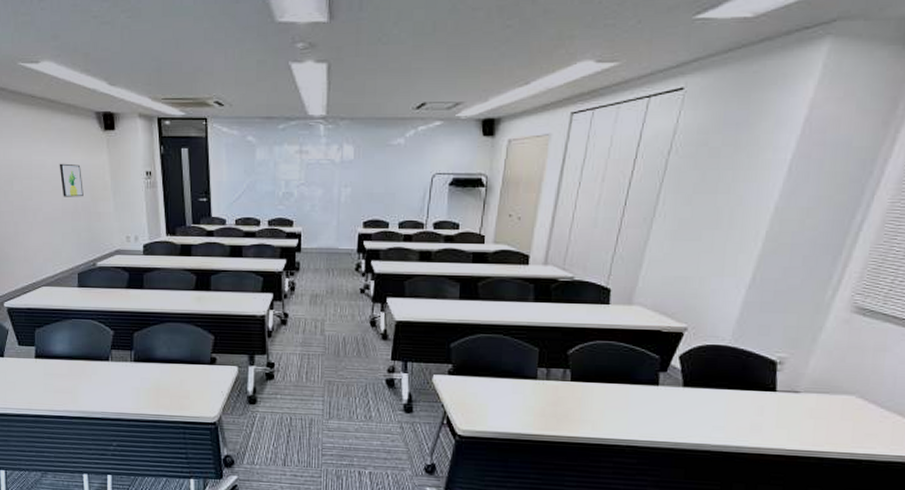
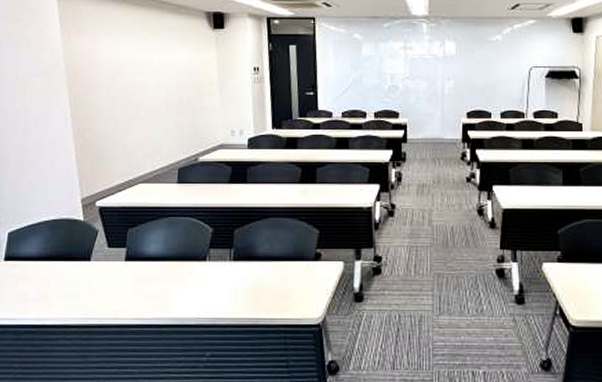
wall art: present [59,163,84,197] -> none [165,60,189,93]

